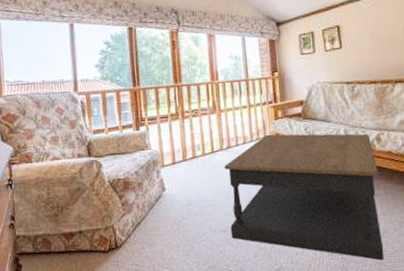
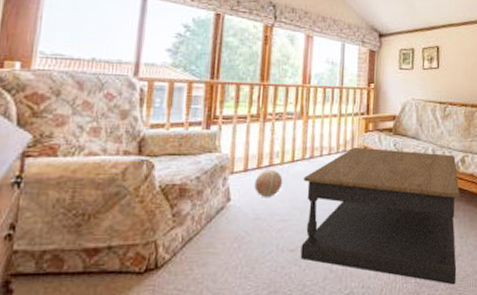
ball: none [183,161,207,185] -> present [254,169,283,197]

